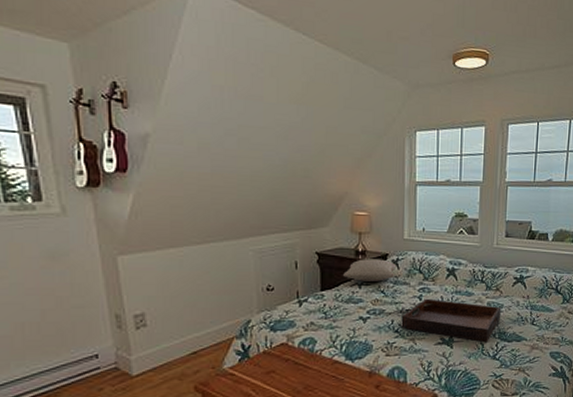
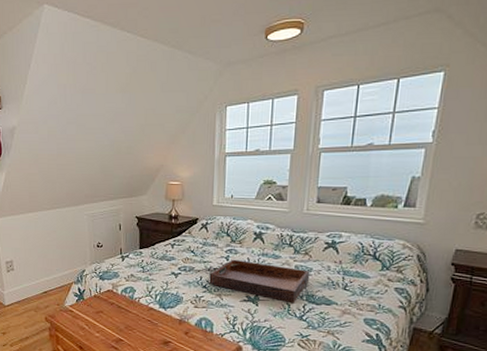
pillow: present [343,259,397,282] -> none [158,222,206,243]

